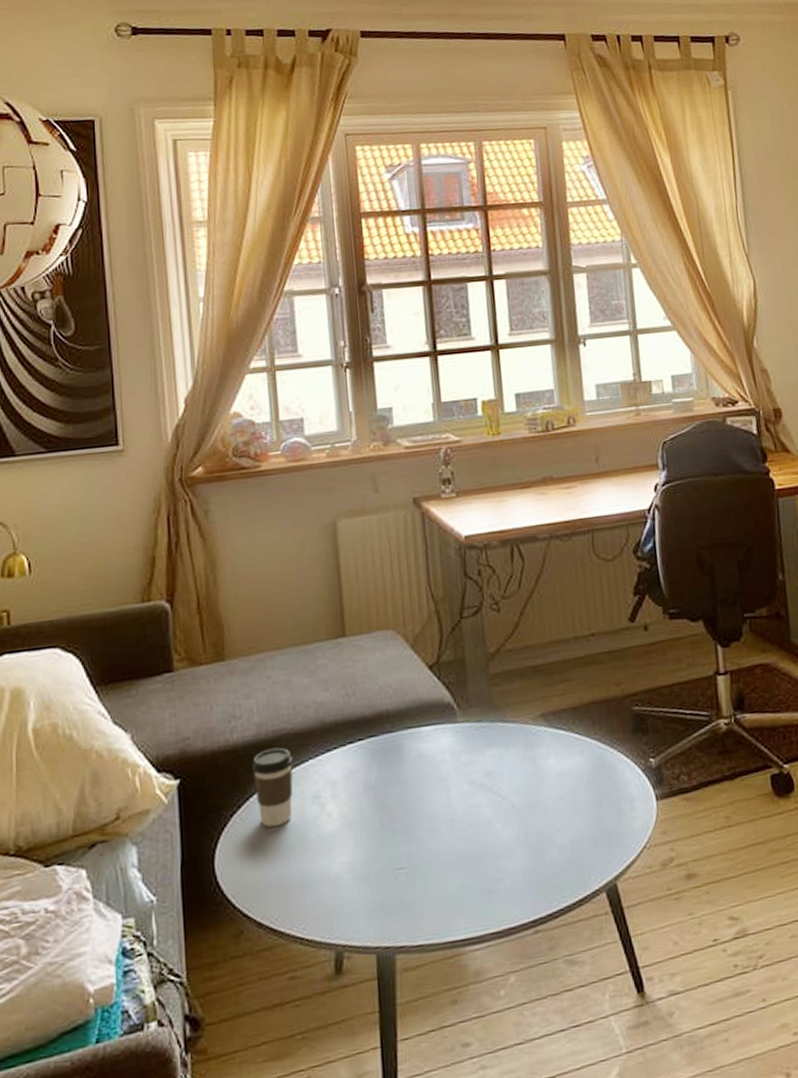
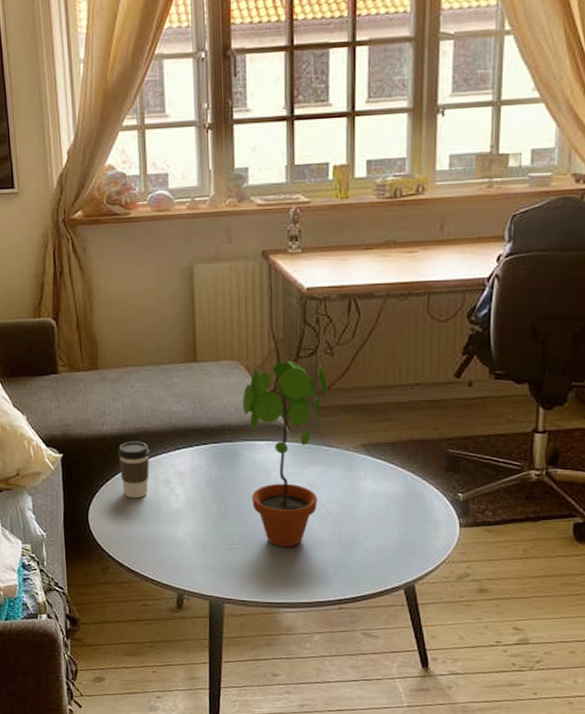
potted plant: none [402,622,498,862] -> present [243,360,328,547]

